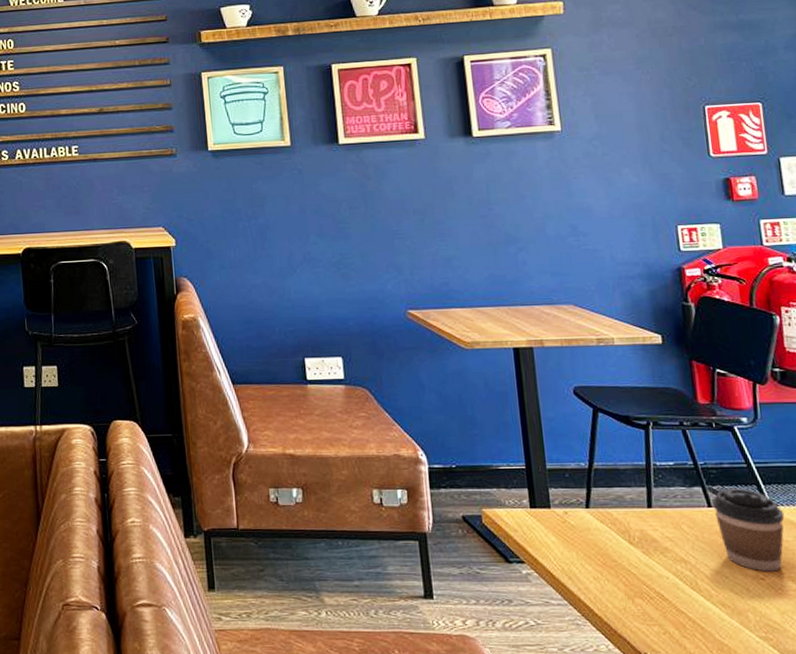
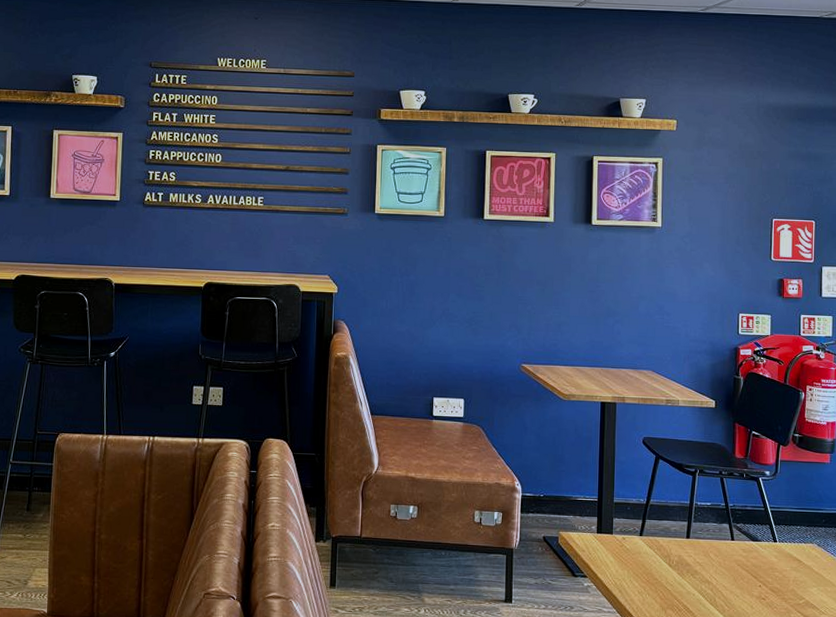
coffee cup: present [712,488,785,572] -> none [735,526,787,594]

